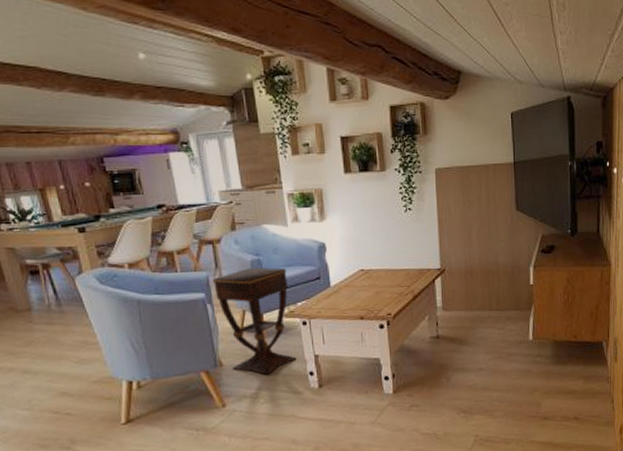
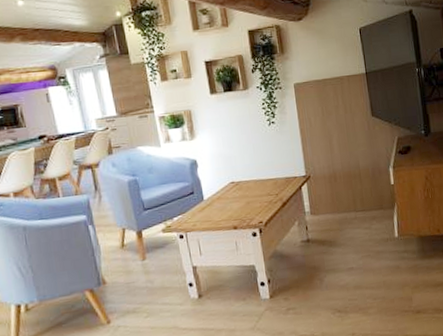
side table: present [212,267,297,375] -> none [92,186,176,289]

